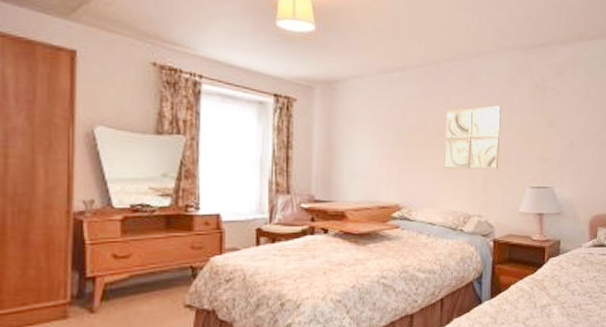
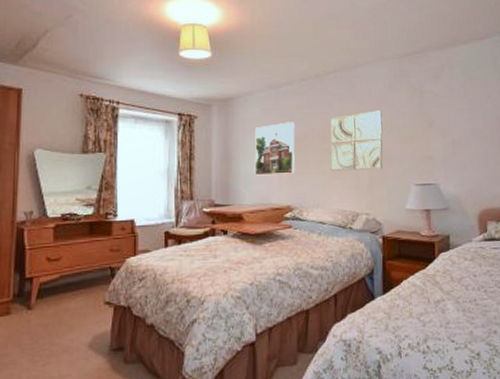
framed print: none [361,112,407,171] -> present [254,122,295,176]

